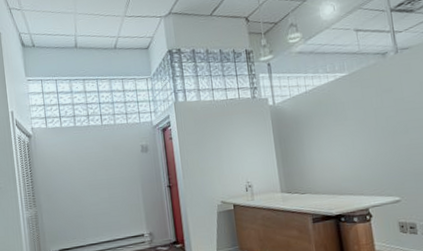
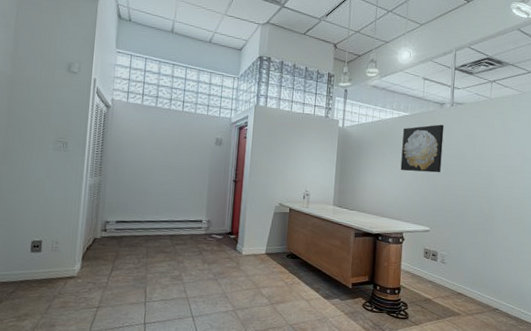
wall art: none [344,77,399,139] -> present [400,124,444,173]

